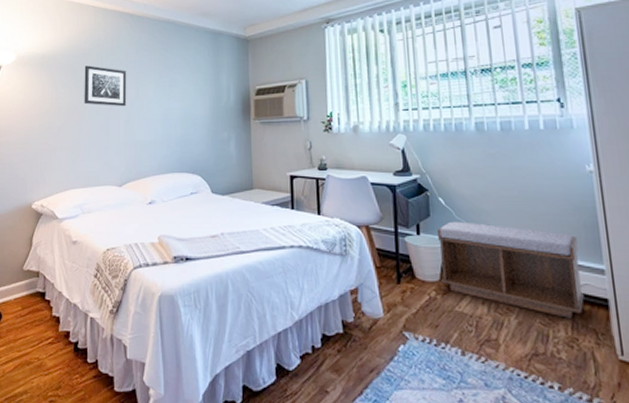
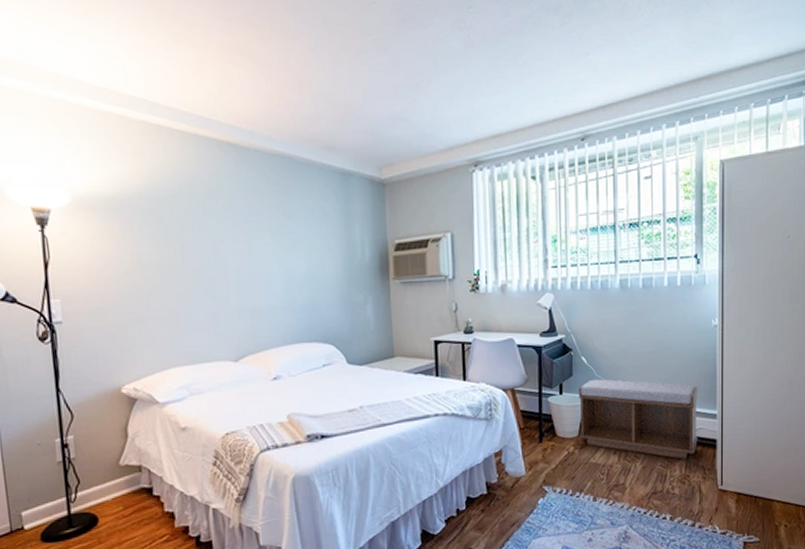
wall art: present [84,65,127,107] -> none [173,211,235,265]

